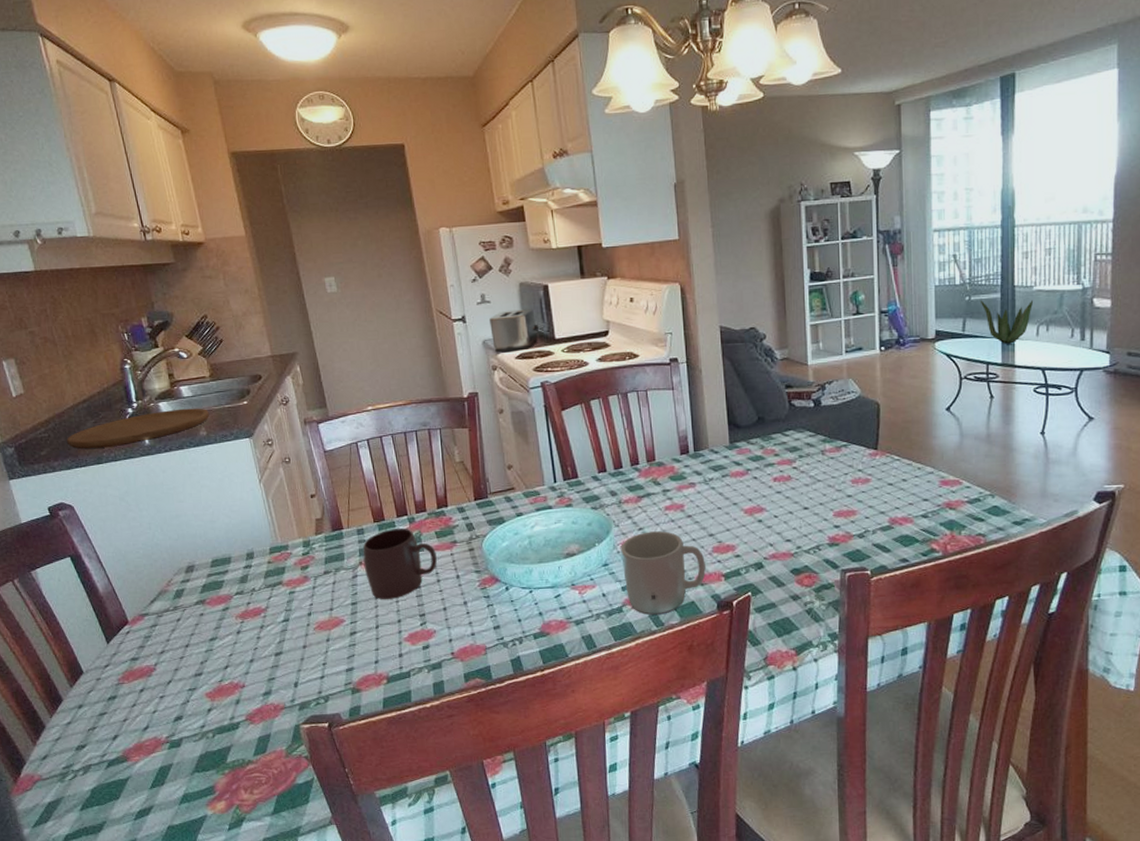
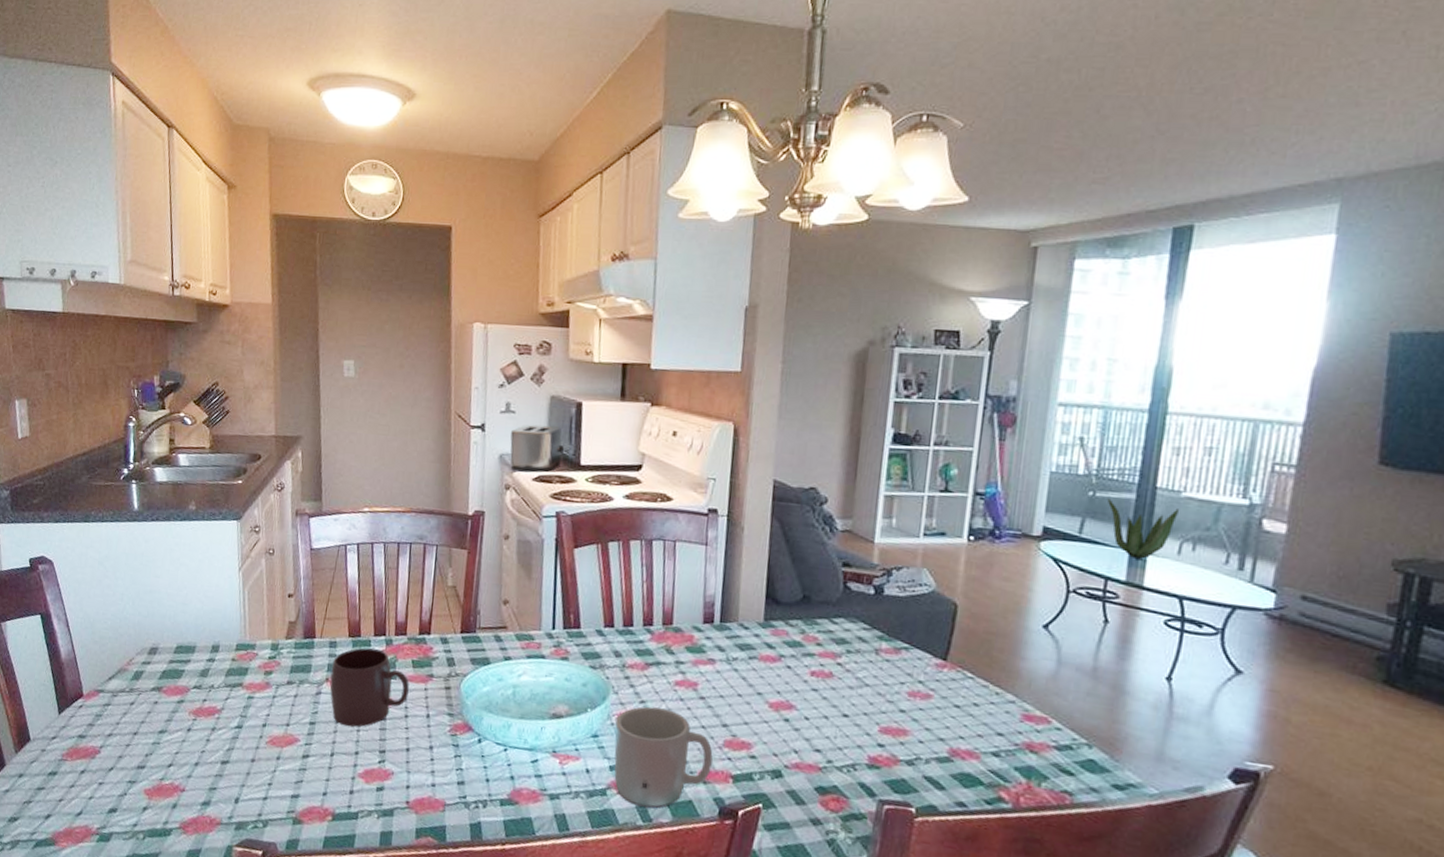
cutting board: present [66,408,209,449] -> none [59,477,202,507]

